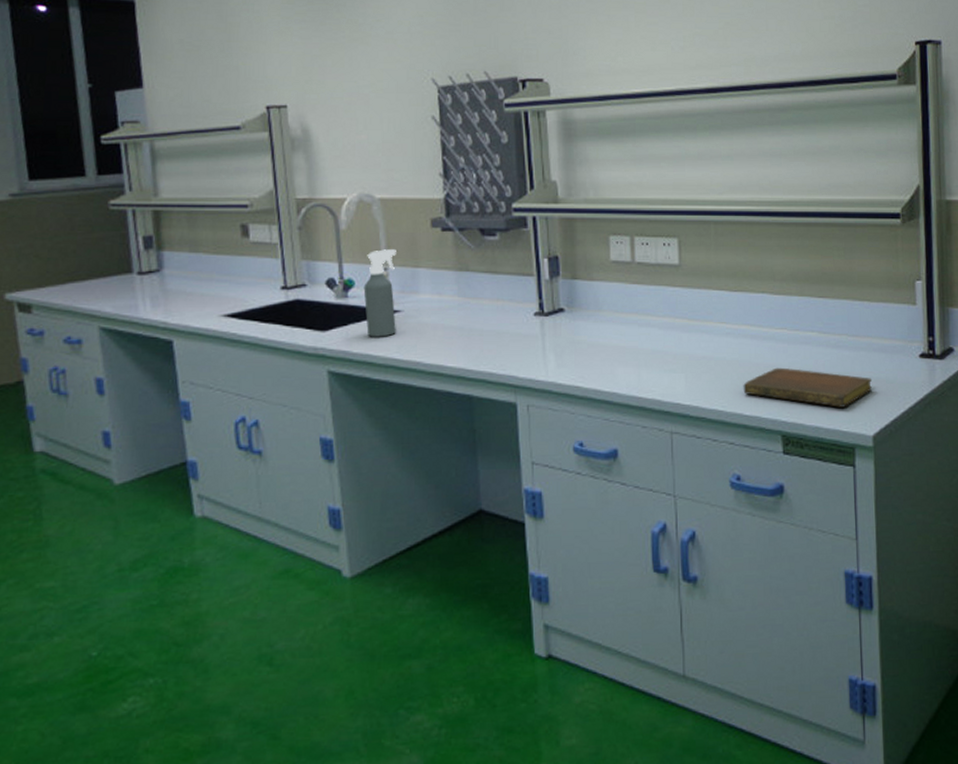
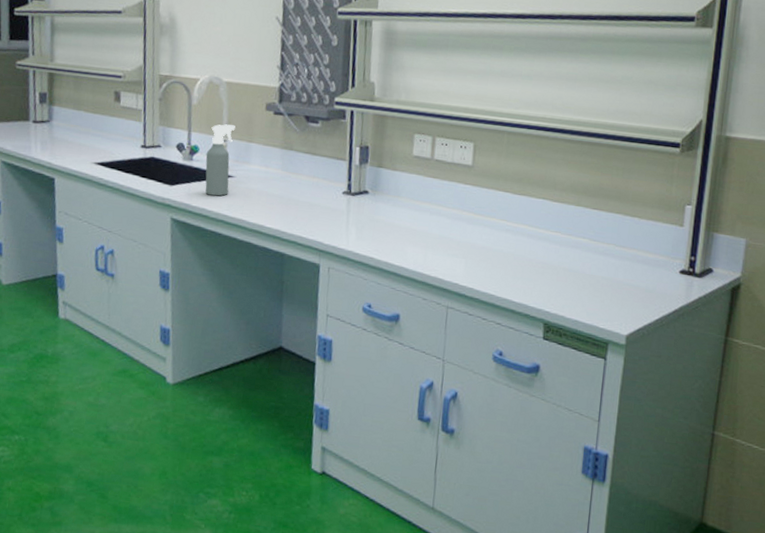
notebook: present [743,367,872,408] -> none [515,265,632,307]

